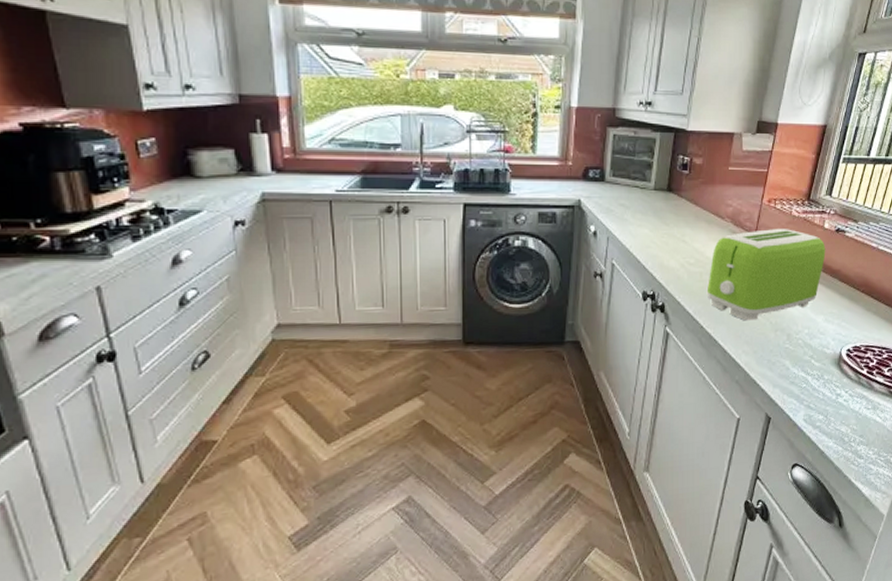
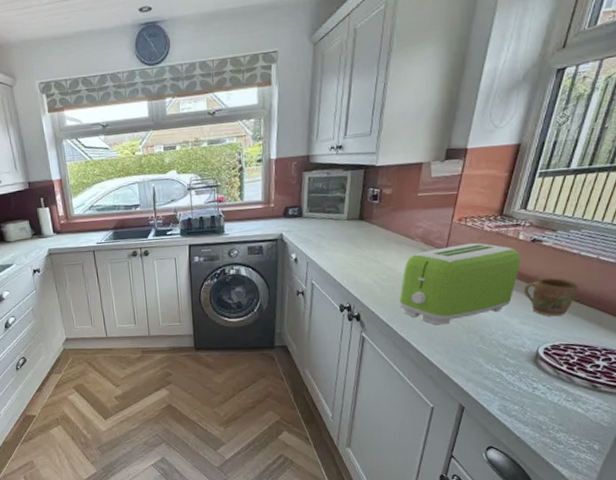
mug: none [828,272,877,315] -> present [523,278,578,317]

